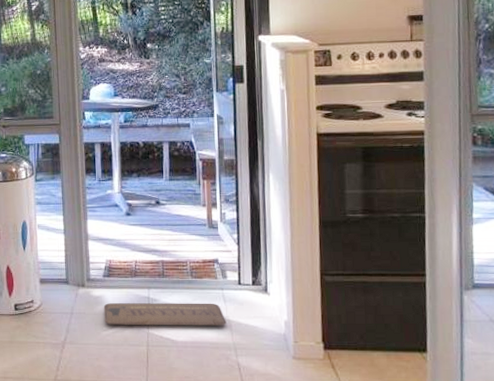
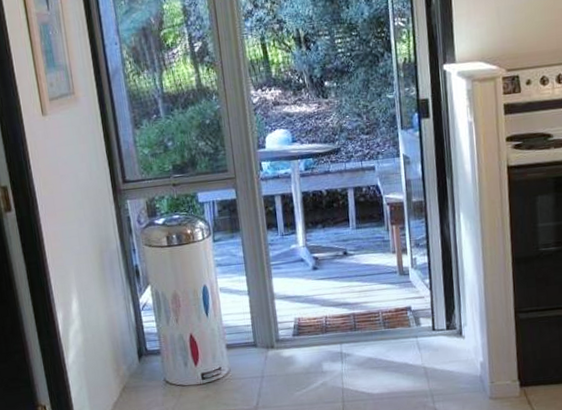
doormat: present [104,303,227,326] -> none [296,352,422,384]

